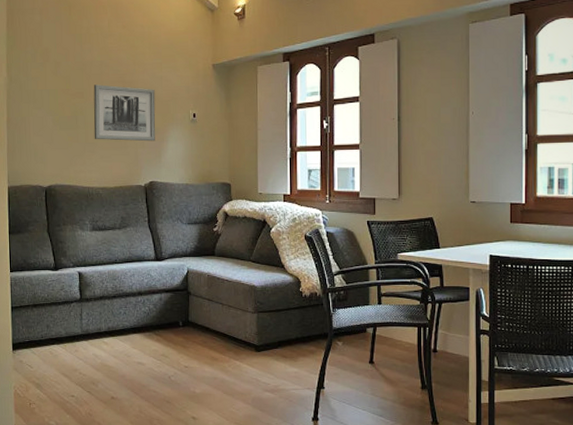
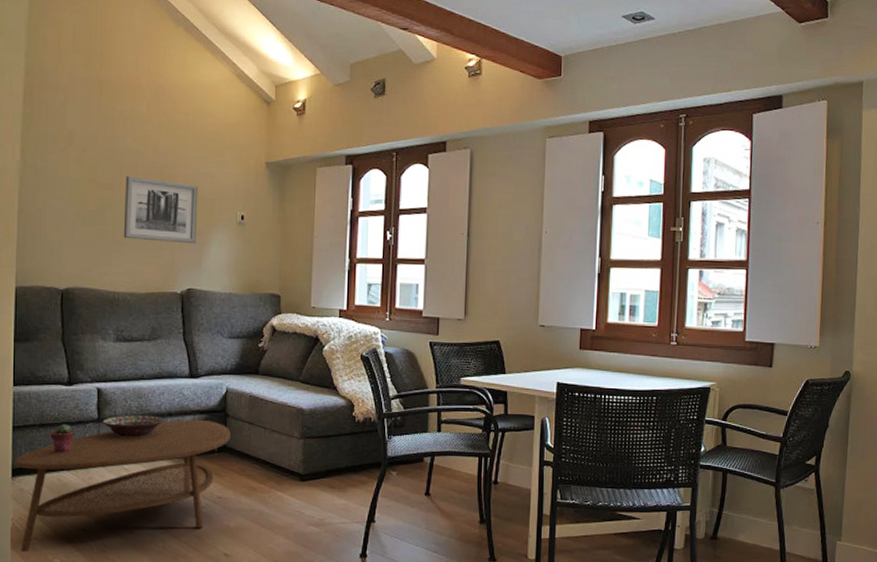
coffee table: none [14,297,193,415] -> present [14,419,231,551]
potted succulent: none [42,304,62,329] -> present [50,424,75,453]
decorative bowl: none [84,295,137,315] -> present [102,415,165,438]

